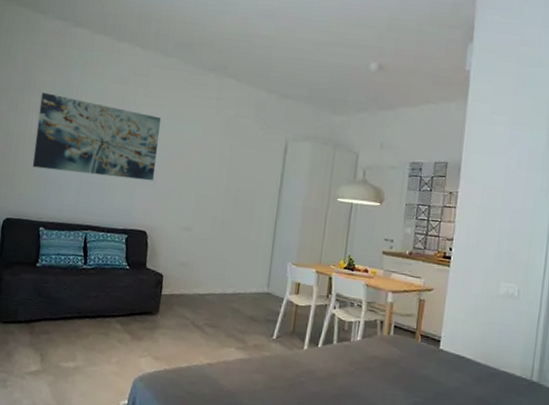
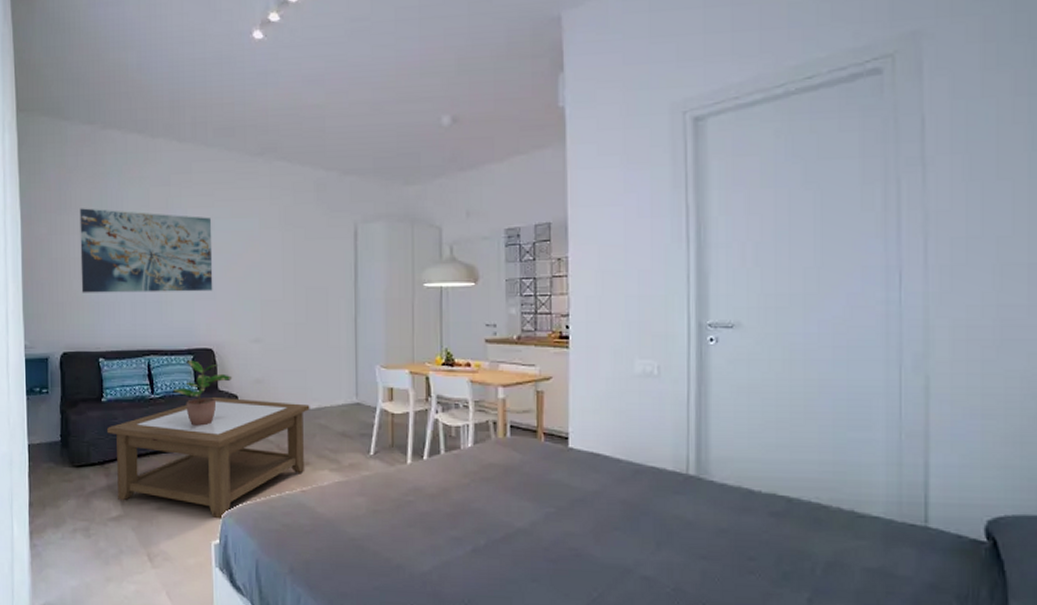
coffee table: none [37,273,226,383] -> present [107,396,310,519]
potted plant: none [103,238,161,298] -> present [172,360,233,426]

